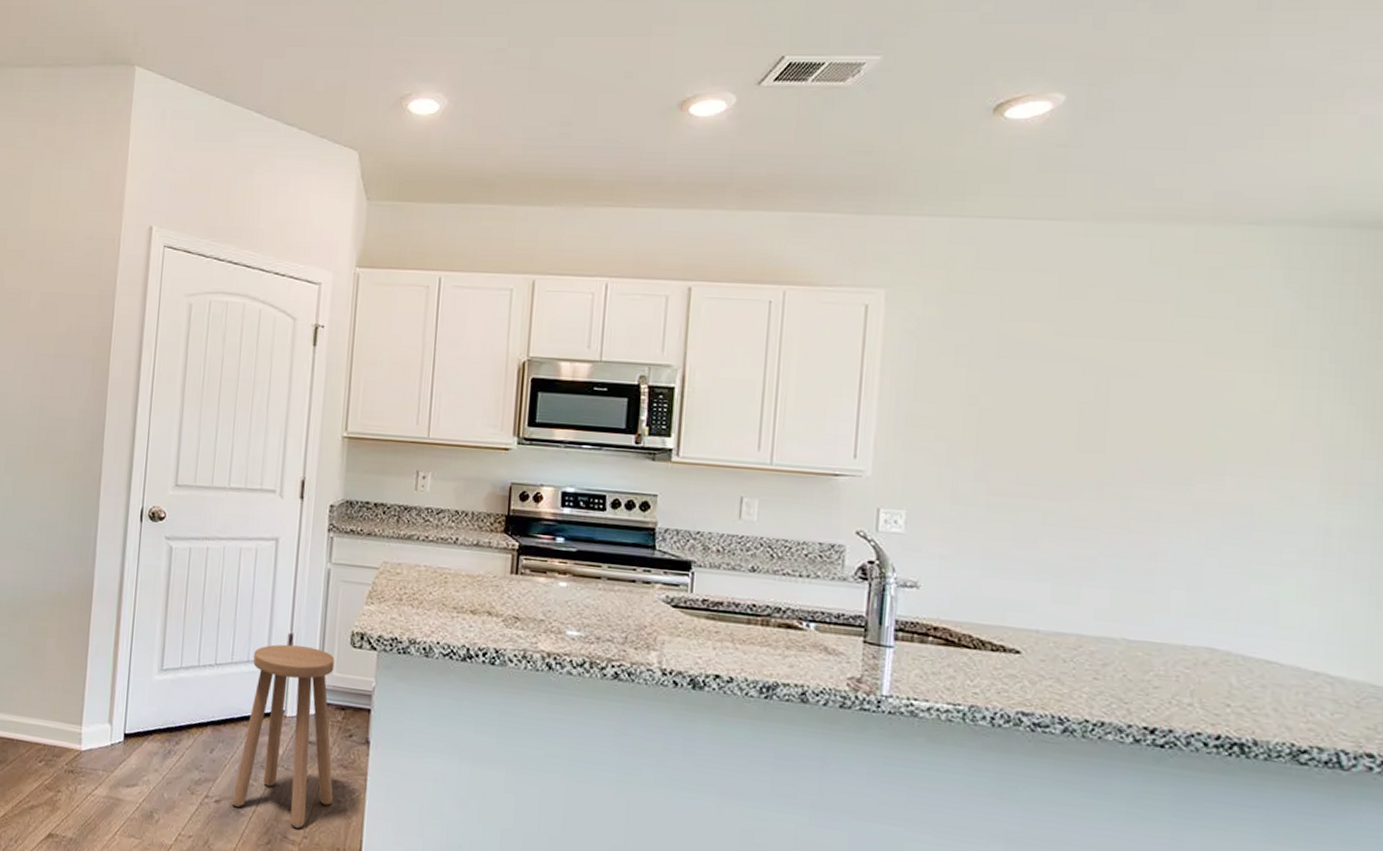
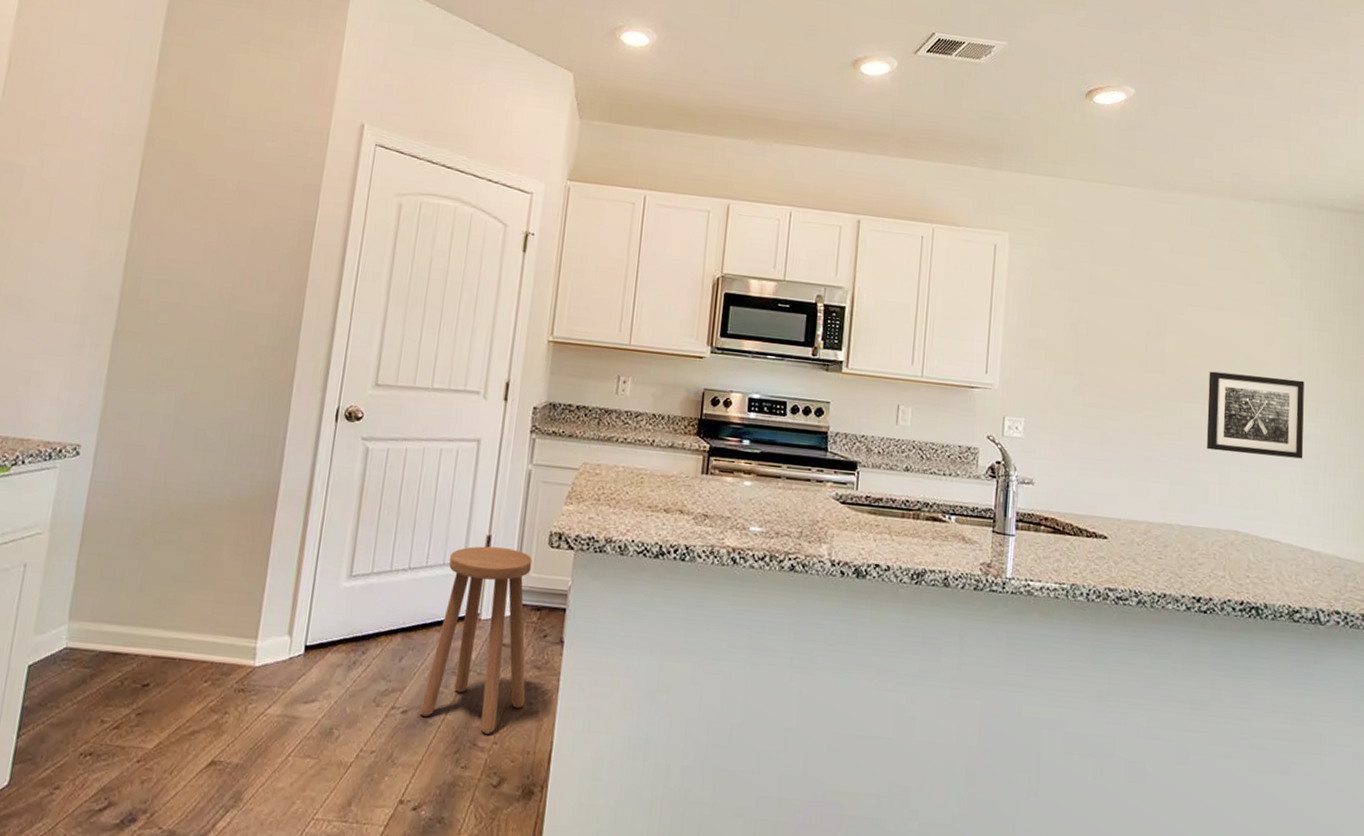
wall art: none [1167,448,1325,558] -> present [1206,371,1304,459]

